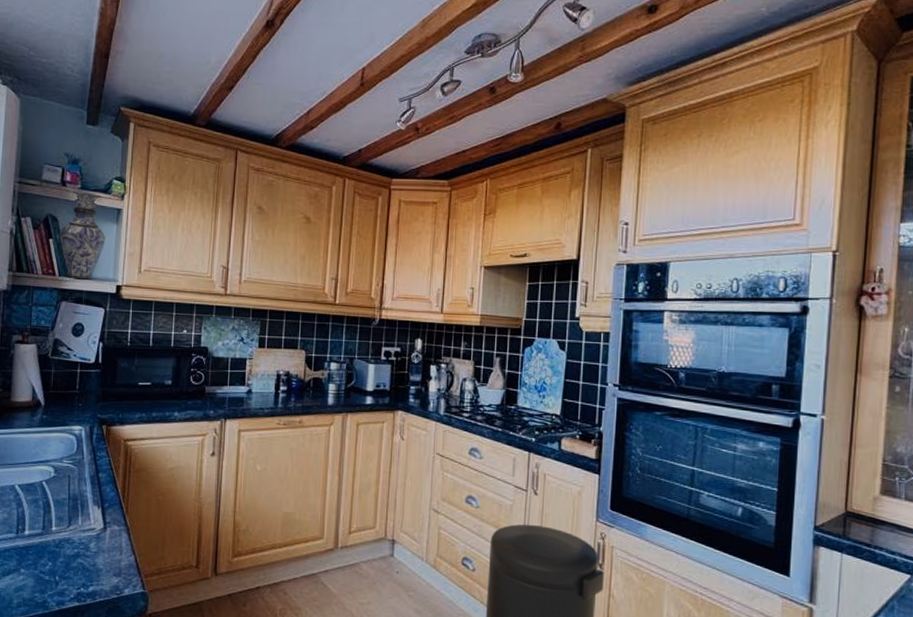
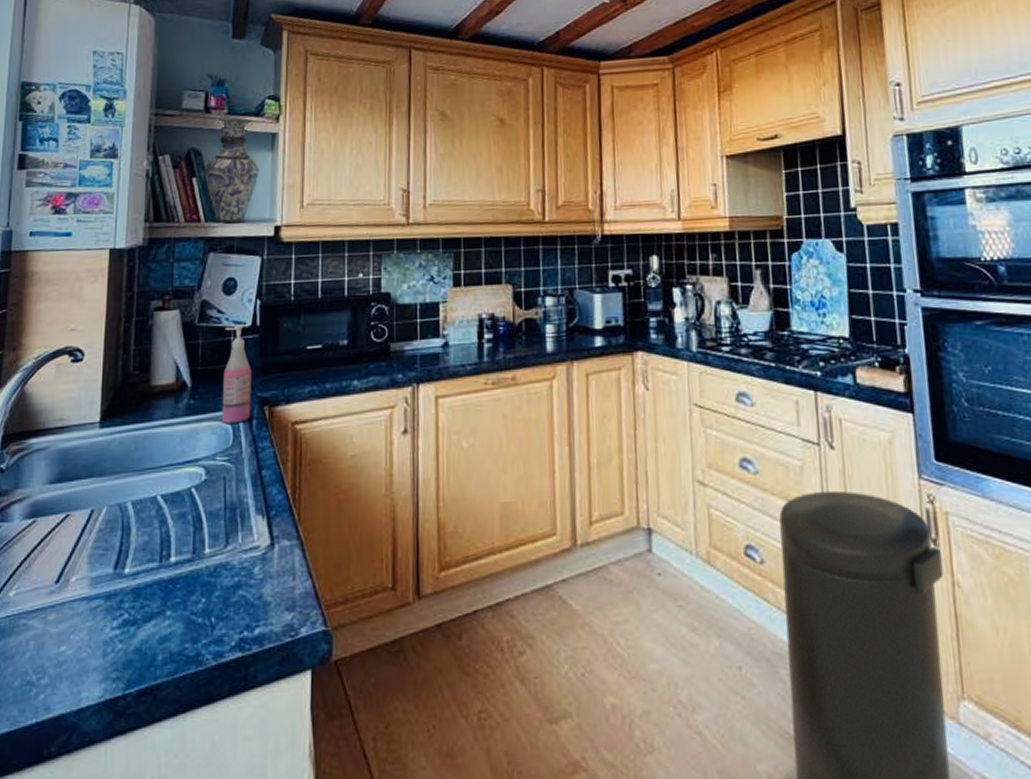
soap dispenser: none [68,361,93,437] -> present [222,324,251,425]

